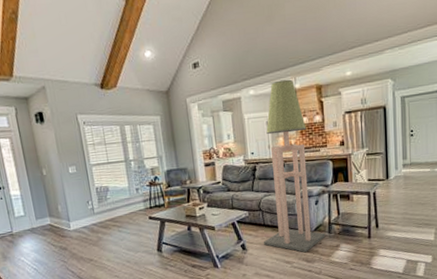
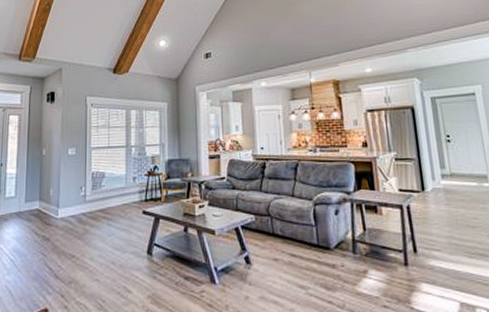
floor lamp: present [263,79,326,253] -> none [271,73,349,276]

